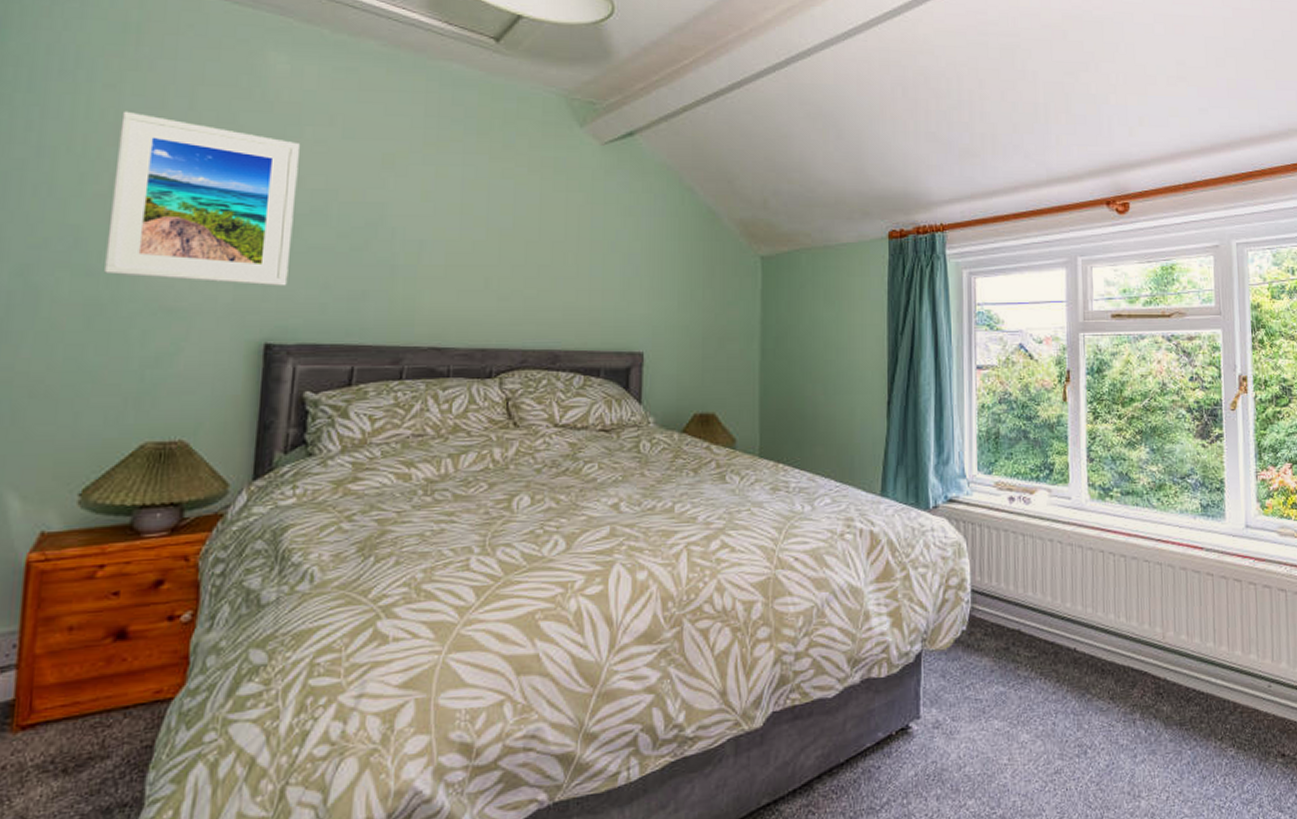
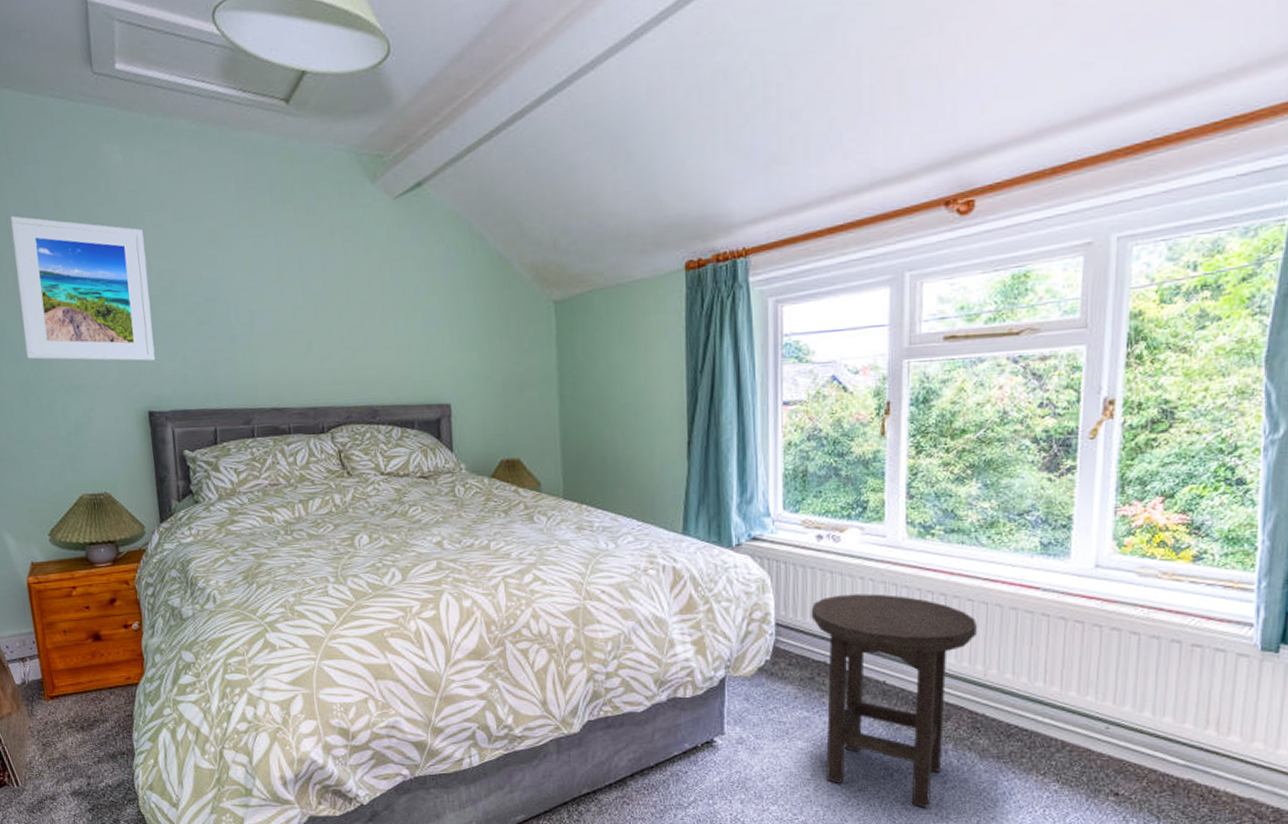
stool: none [1005,556,1154,788] -> present [811,593,977,809]

